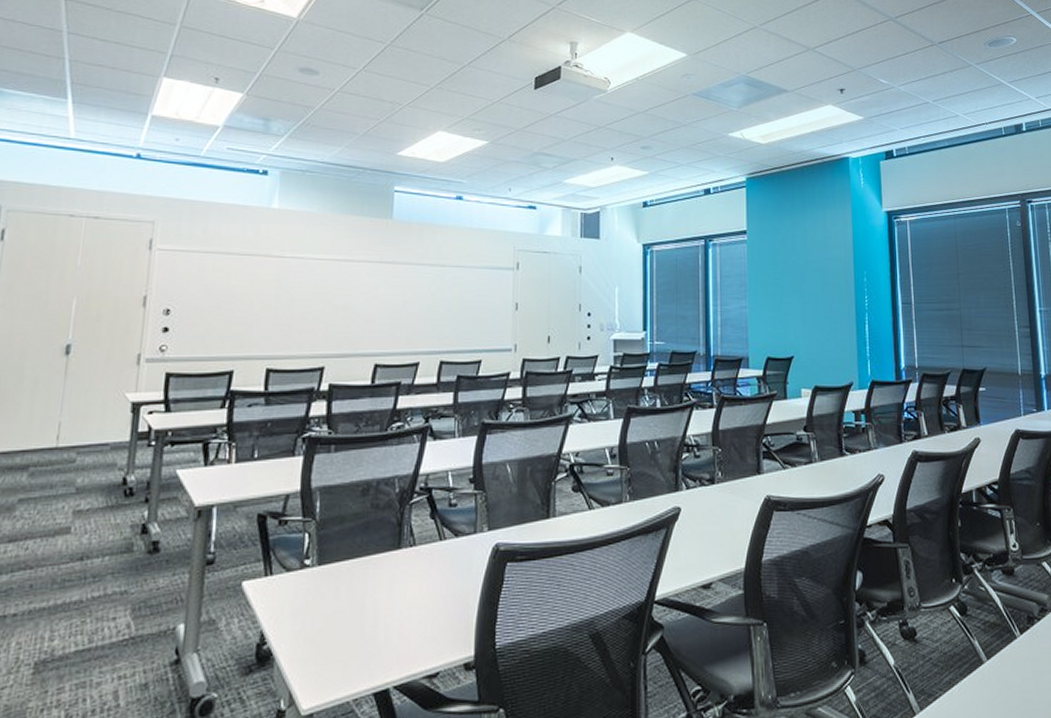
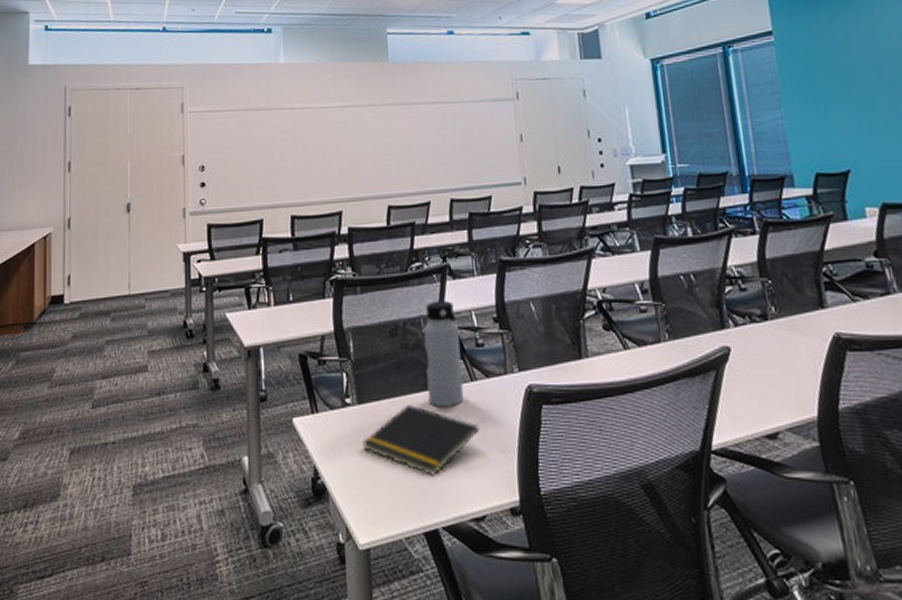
notepad: none [317,564,443,635] -> present [362,404,480,475]
water bottle: none [393,461,434,566] -> present [423,301,464,406]

